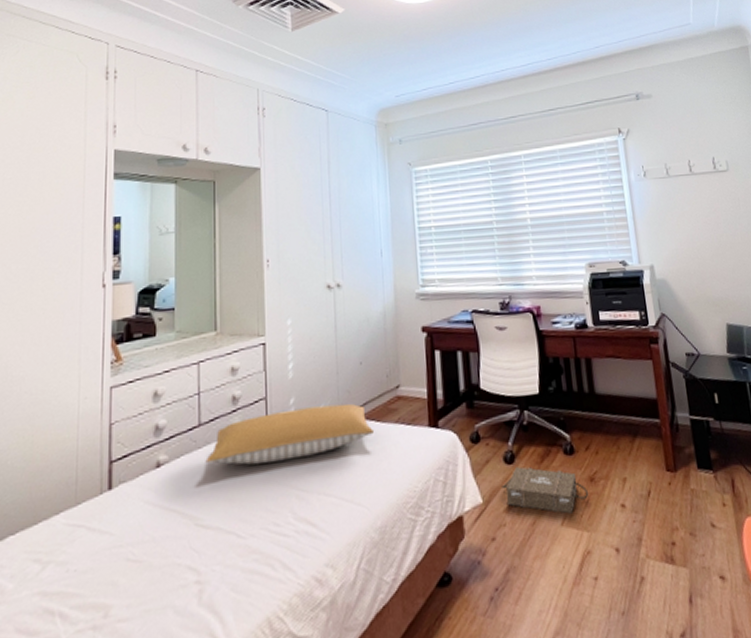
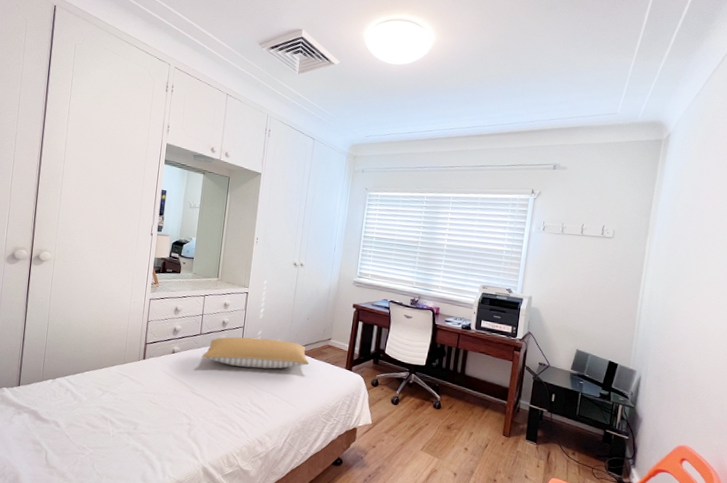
ammunition box: present [502,466,589,514] -> none [386,408,445,445]

